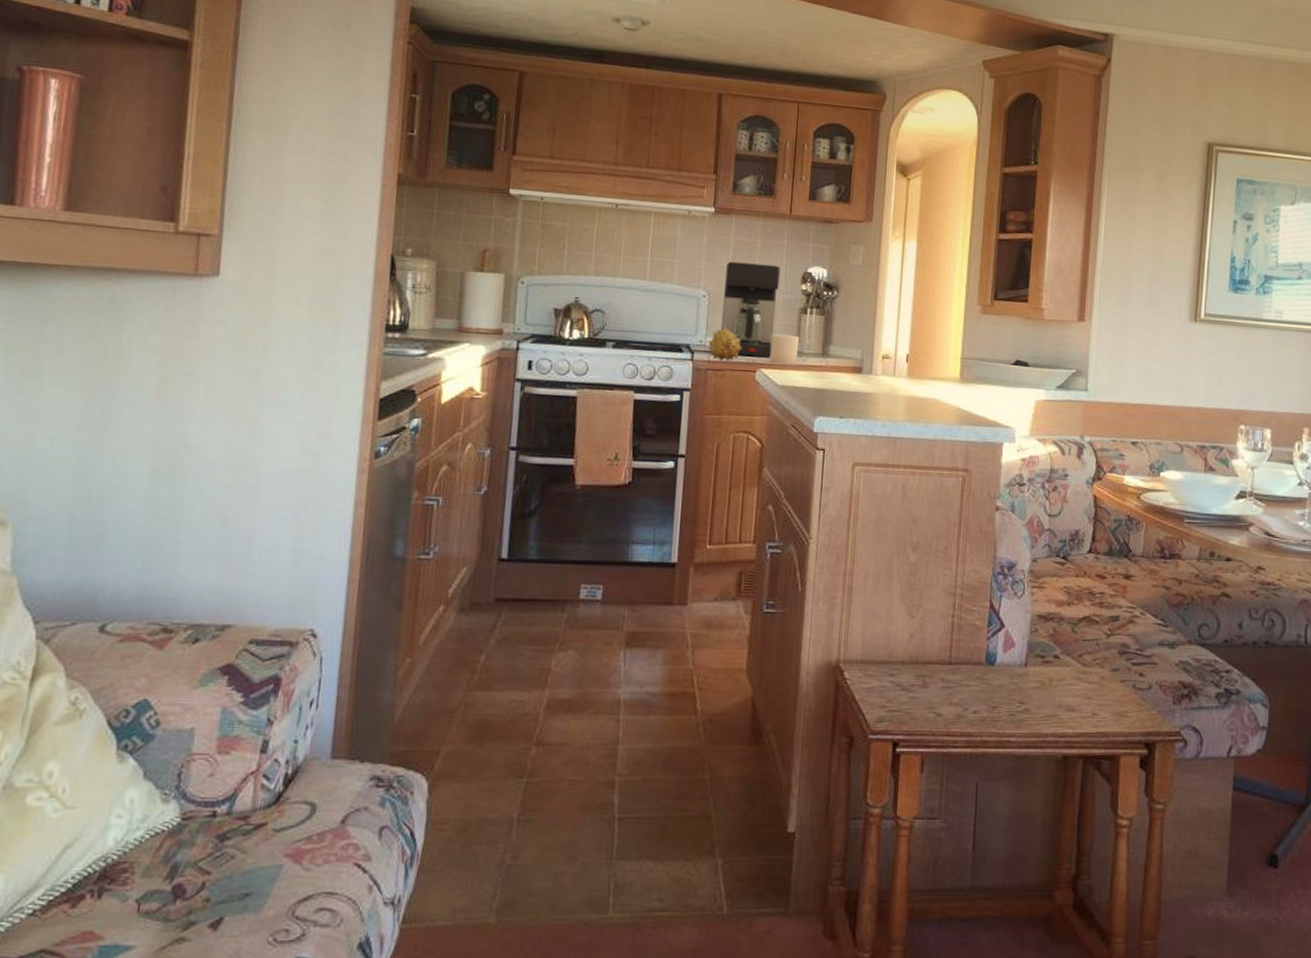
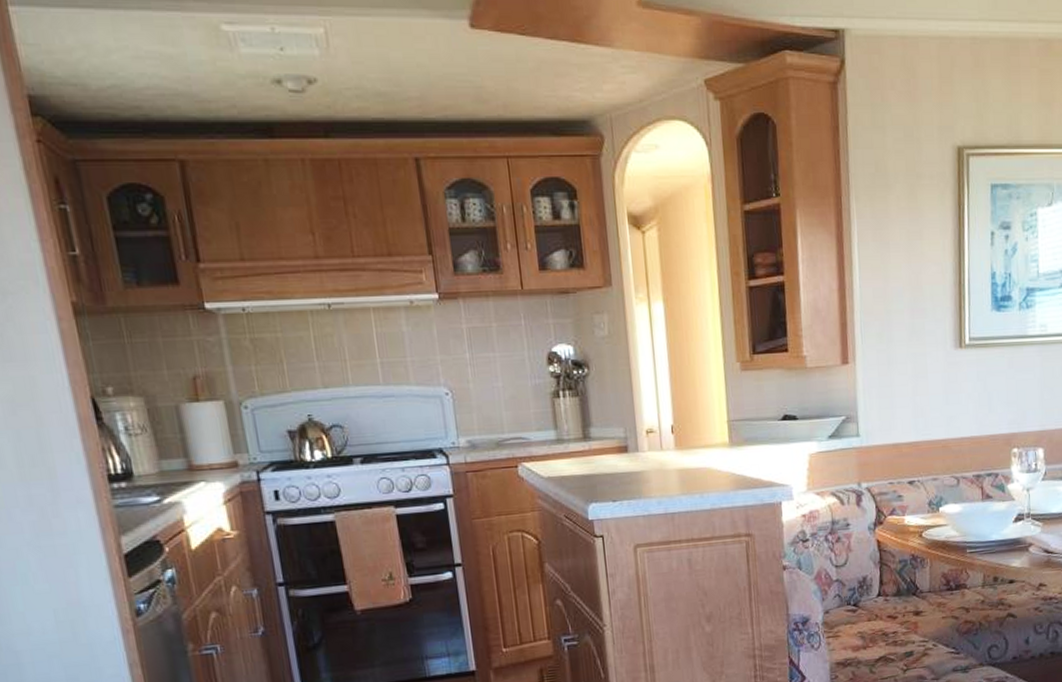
fruit: present [708,327,742,362] -> none [461,424,499,461]
coffee maker: present [720,261,780,358] -> none [464,349,530,451]
mug: present [769,333,800,365] -> none [526,422,559,456]

